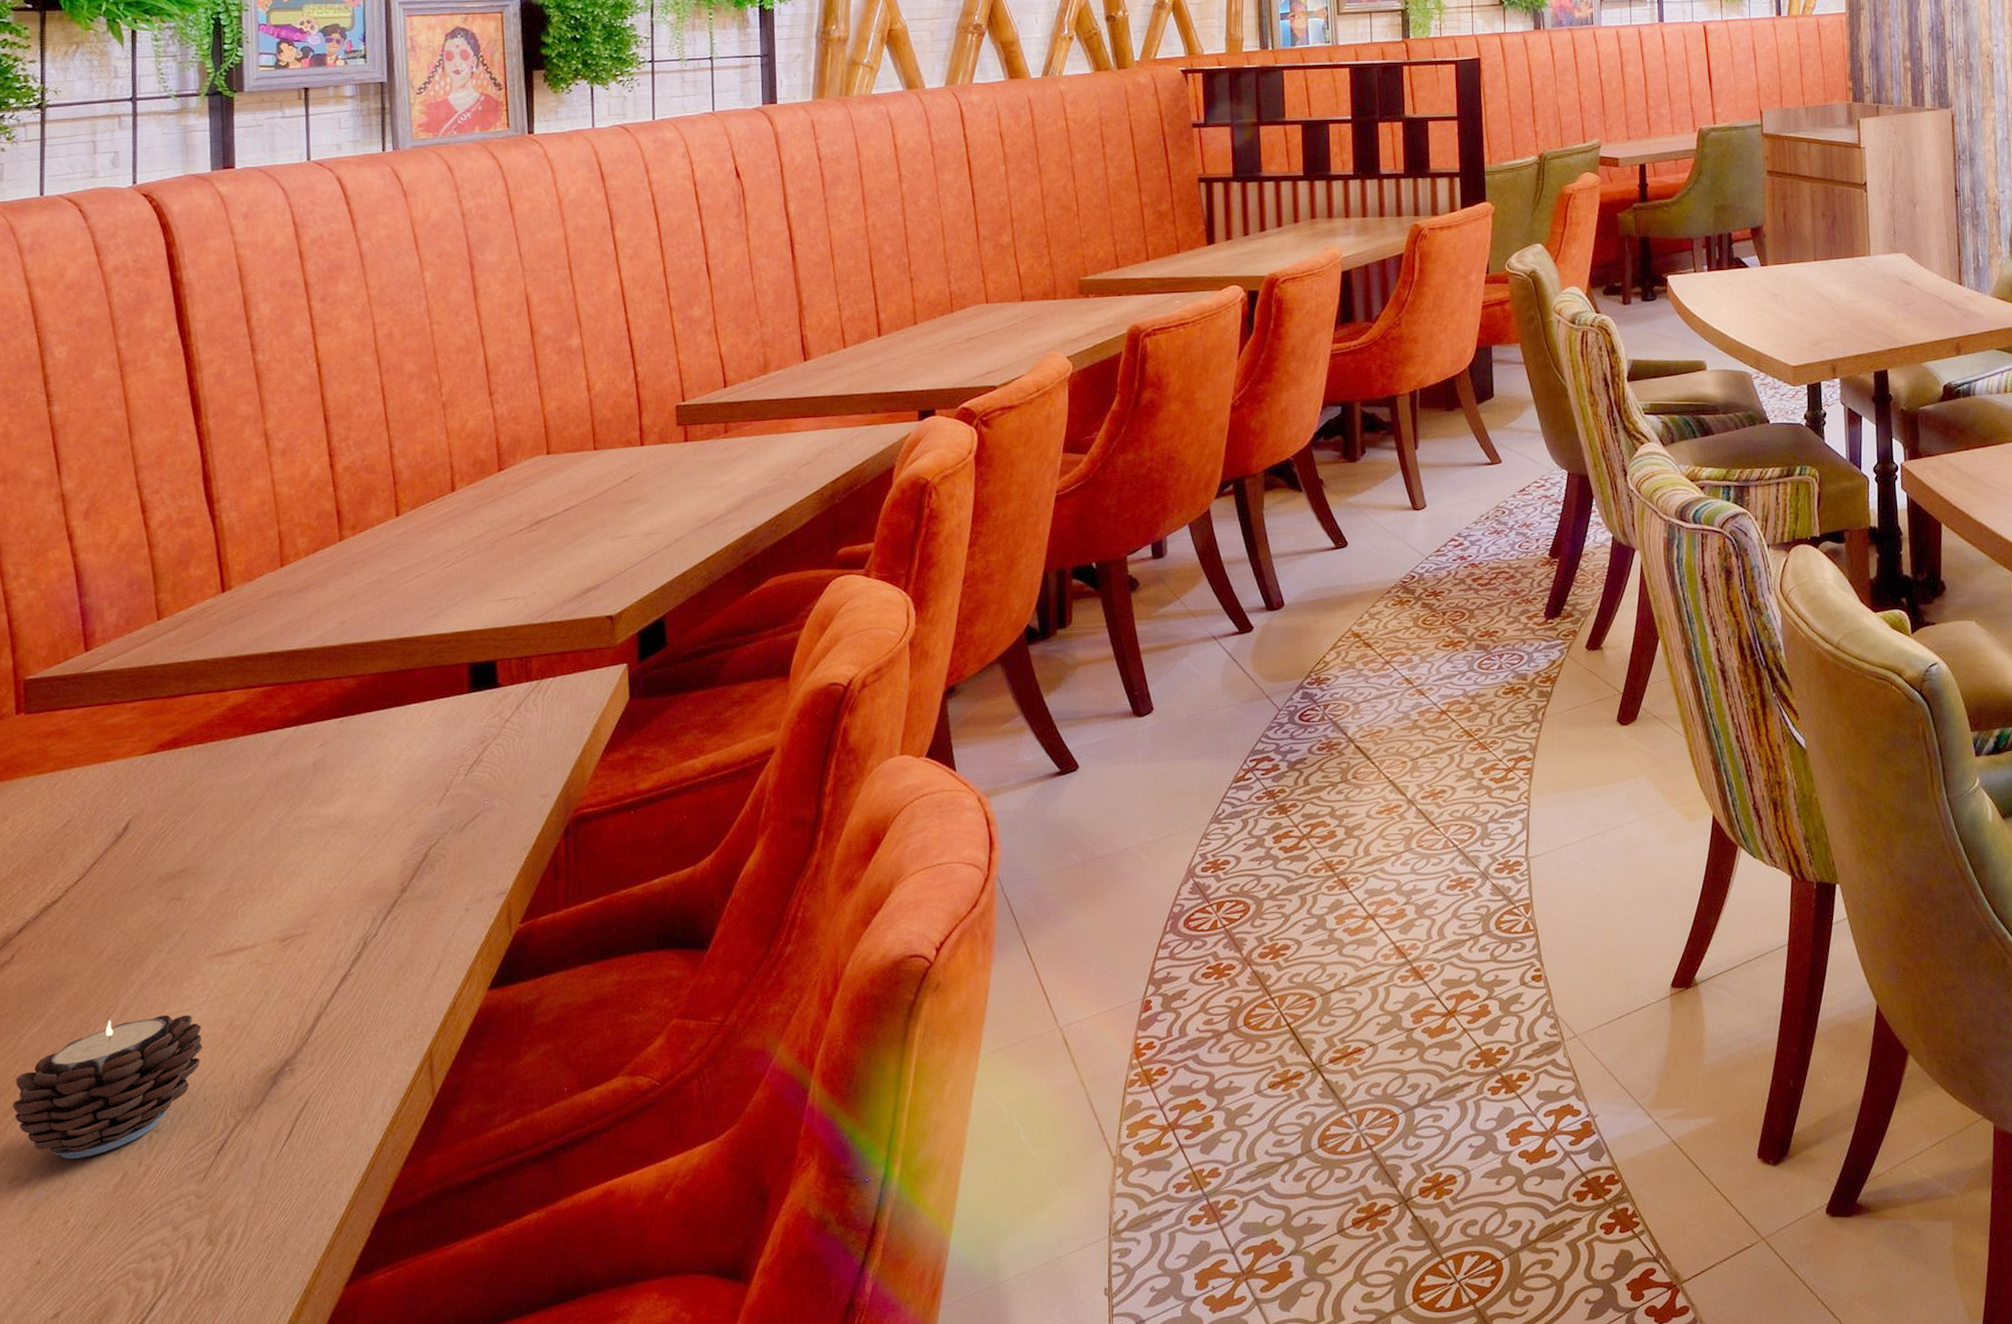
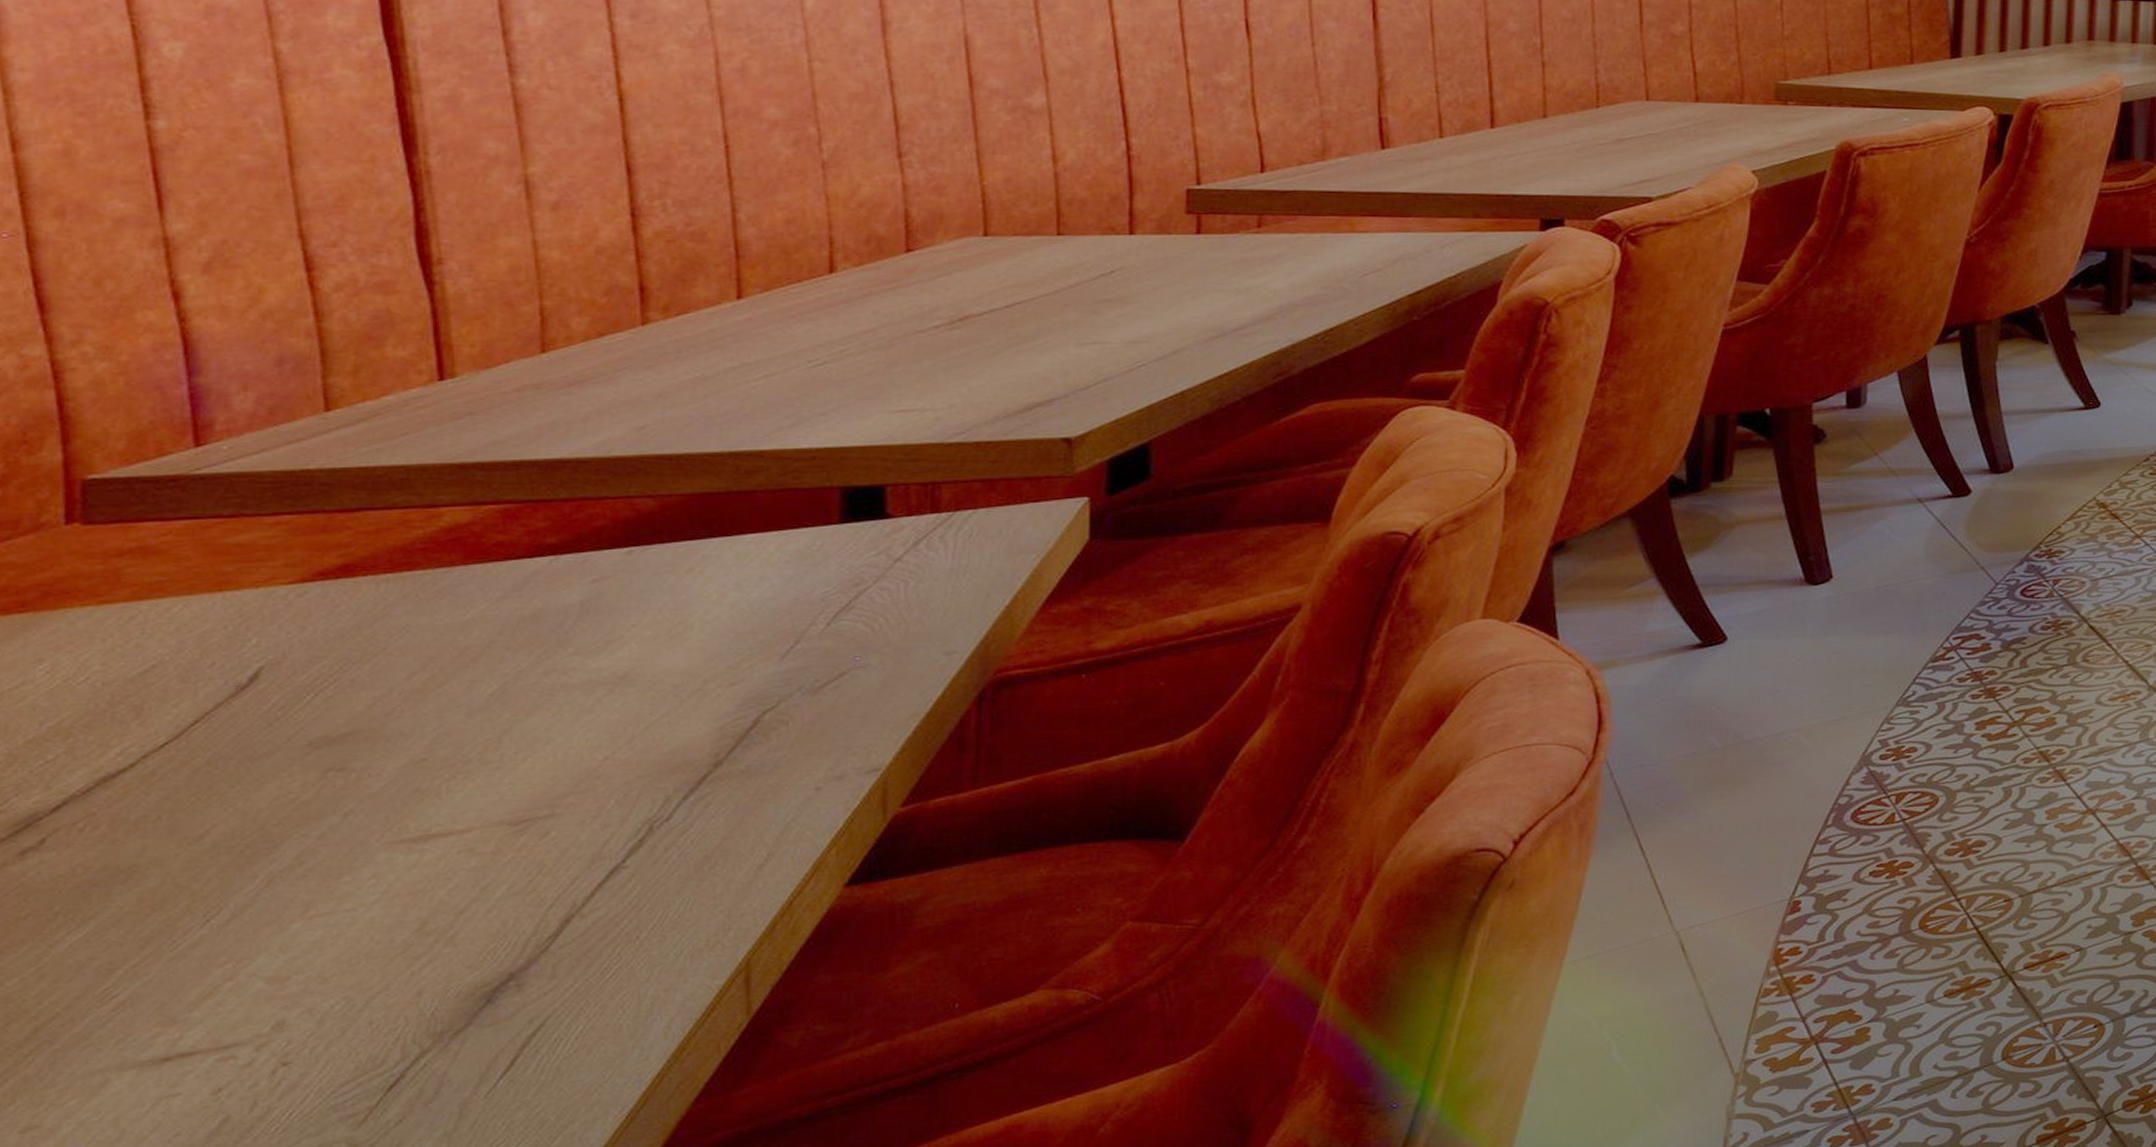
candle: present [12,1015,202,1160] -> none [30,917,370,1102]

